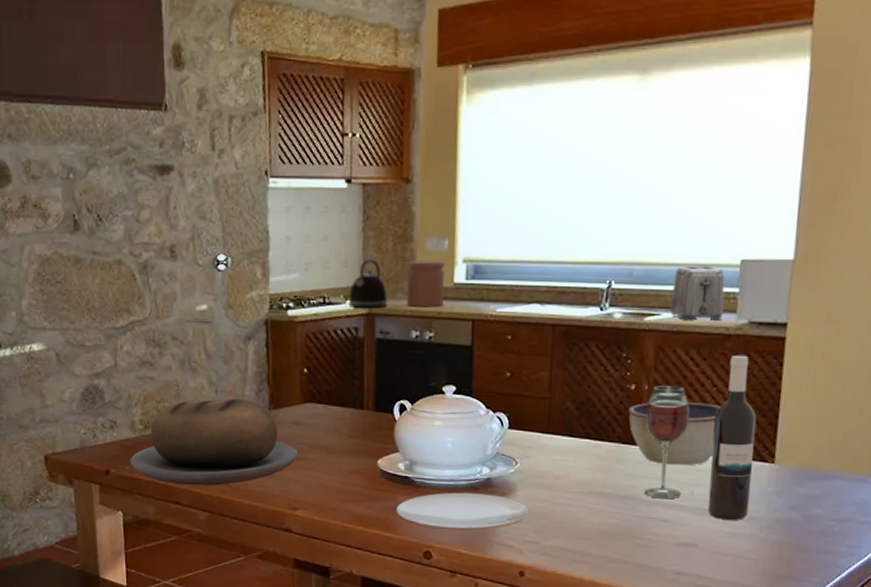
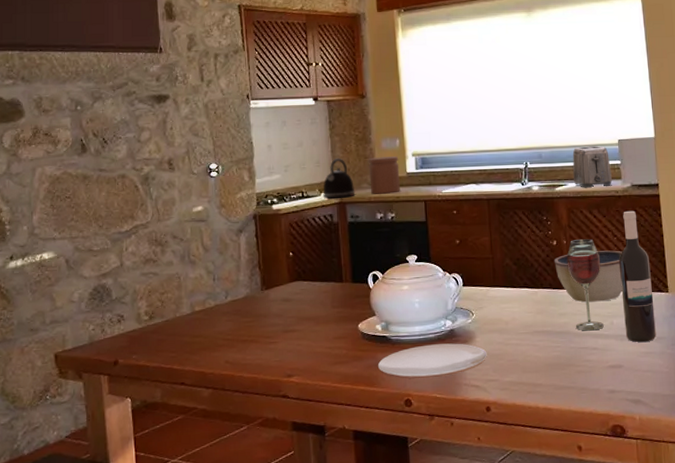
bread: present [130,398,298,486] -> none [136,284,290,366]

